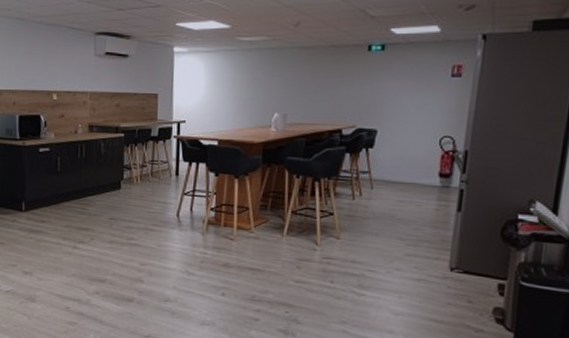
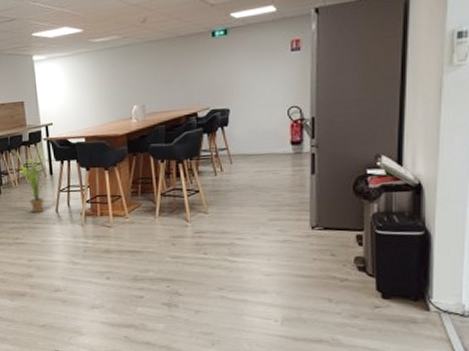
house plant: none [138,144,176,215] -> present [12,148,47,214]

